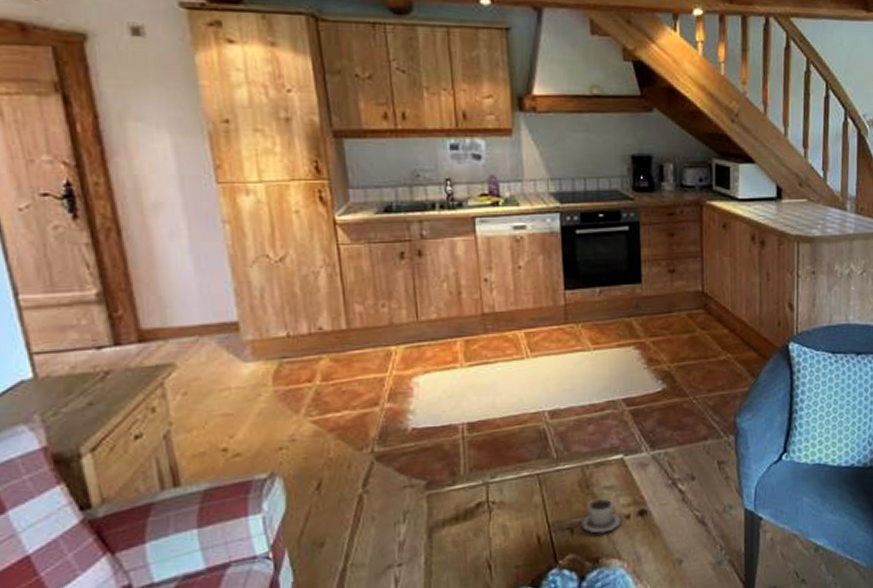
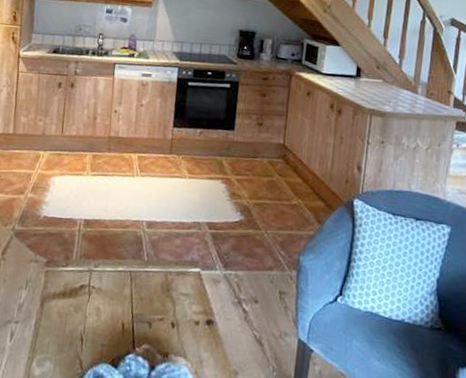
cup: present [580,498,622,535] -> none [157,302,192,334]

